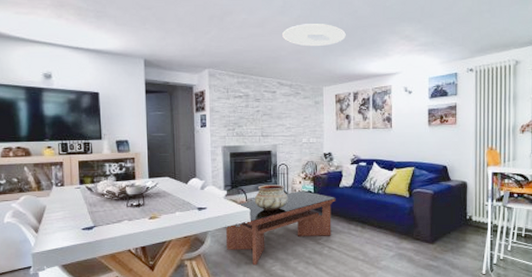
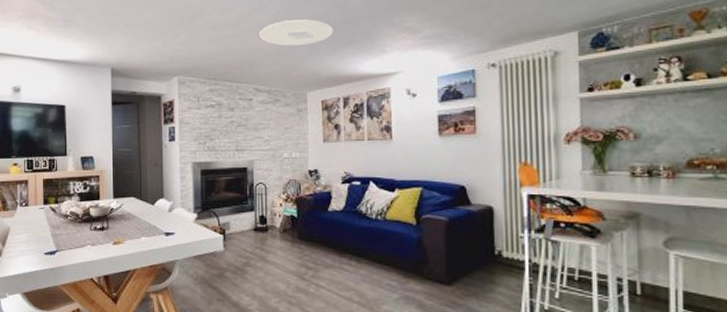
coffee table: present [225,190,336,266] -> none [195,214,324,303]
ceramic pot: present [254,185,288,211] -> none [227,207,267,239]

